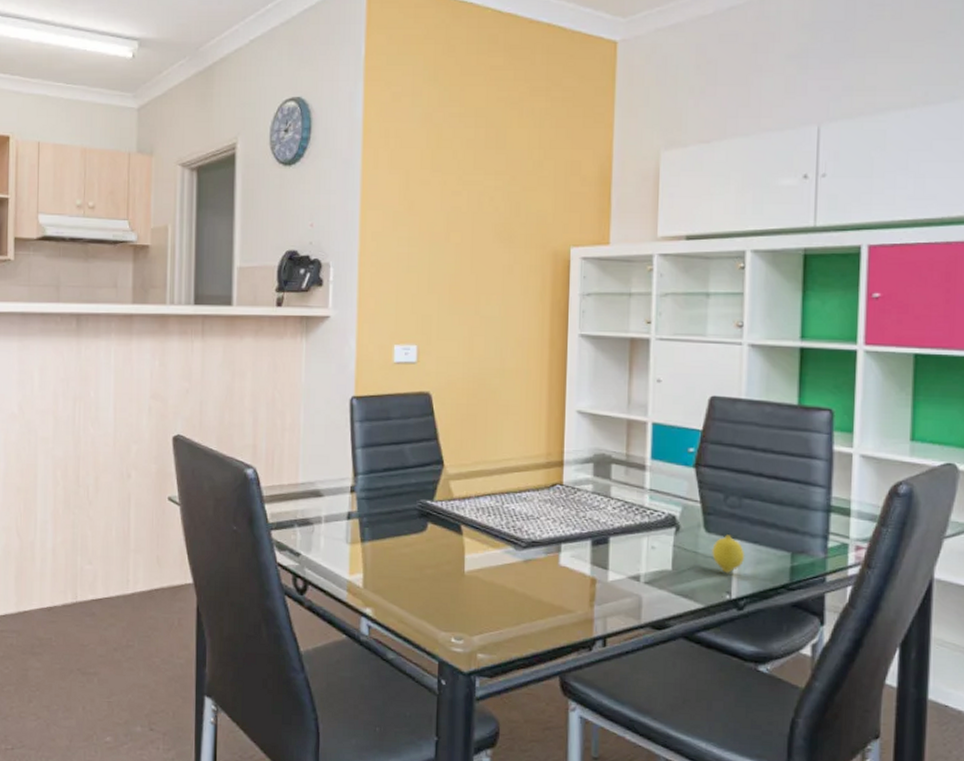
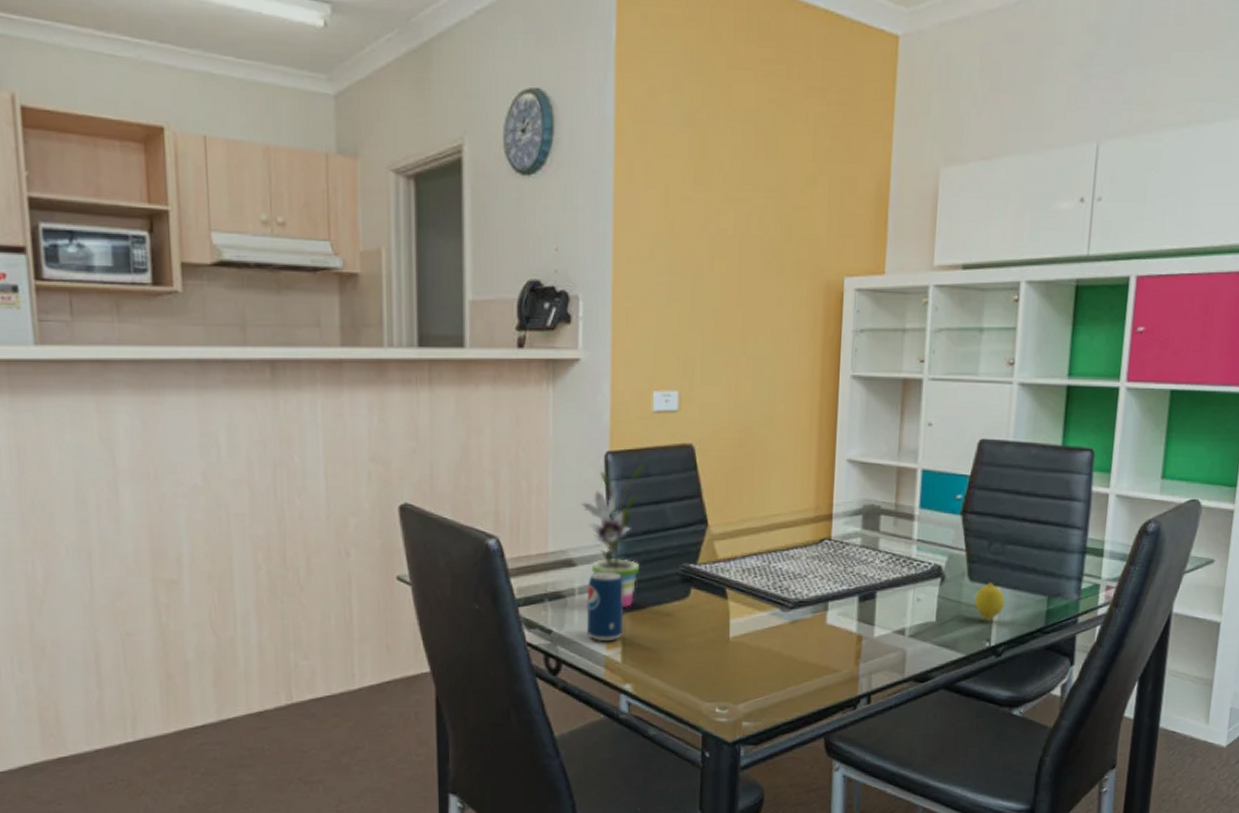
potted plant: none [328,408,386,537] -> present [581,464,645,607]
beverage can: none [331,502,366,567] -> present [586,571,625,642]

